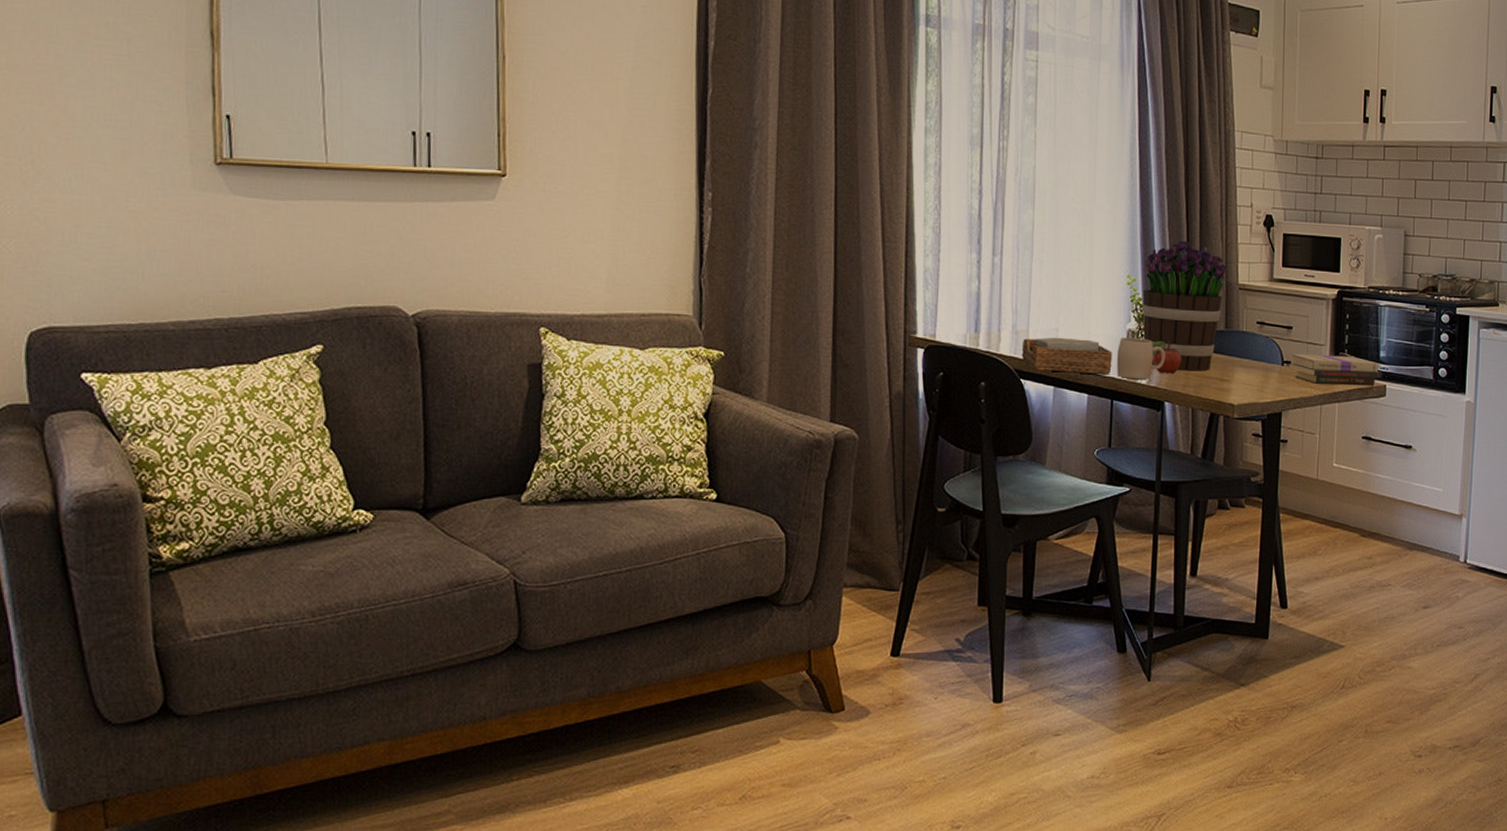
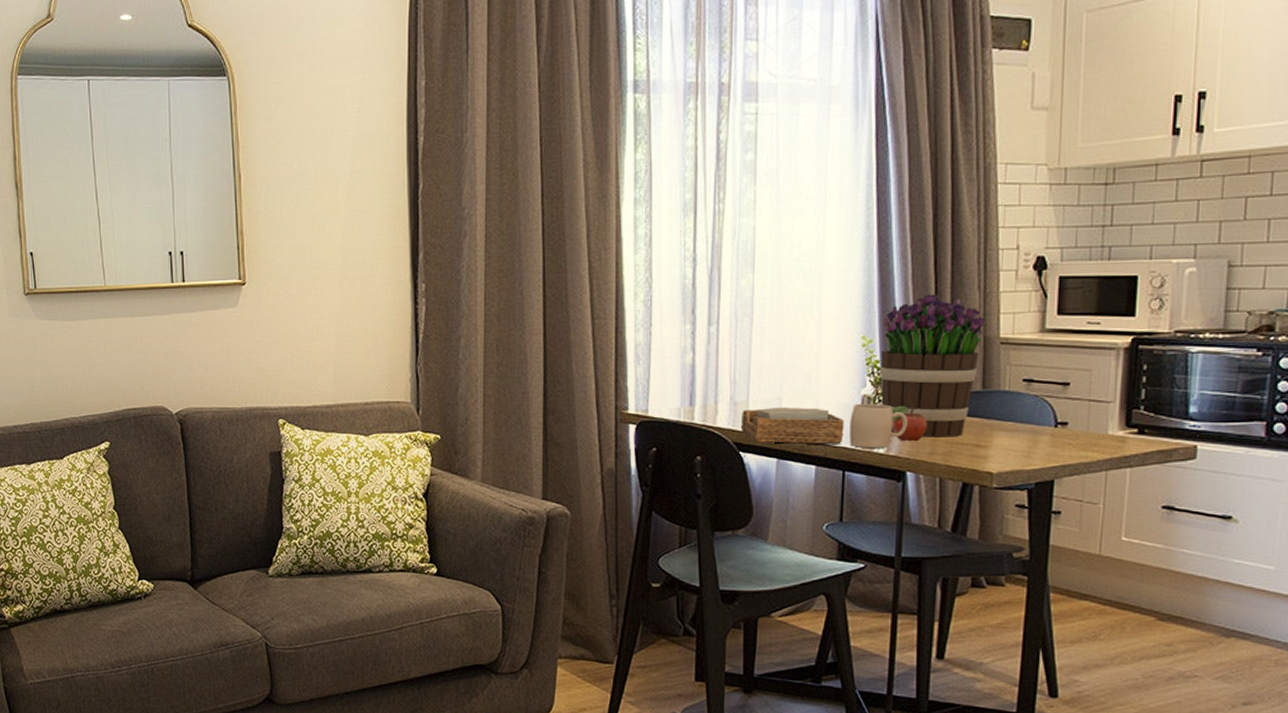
books: present [1289,354,1382,386] -> none [1065,413,1192,448]

